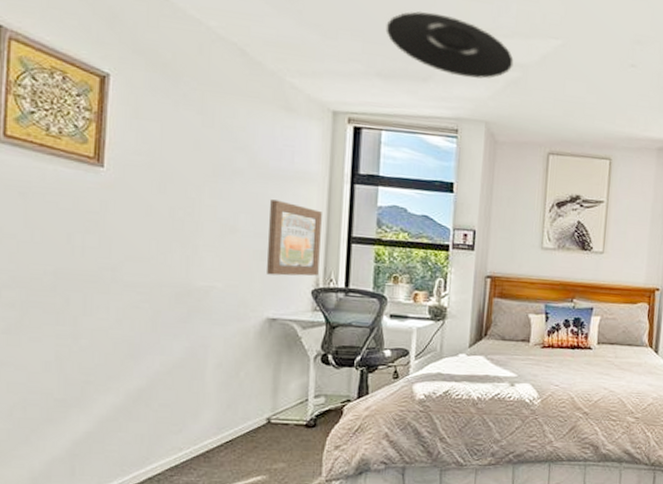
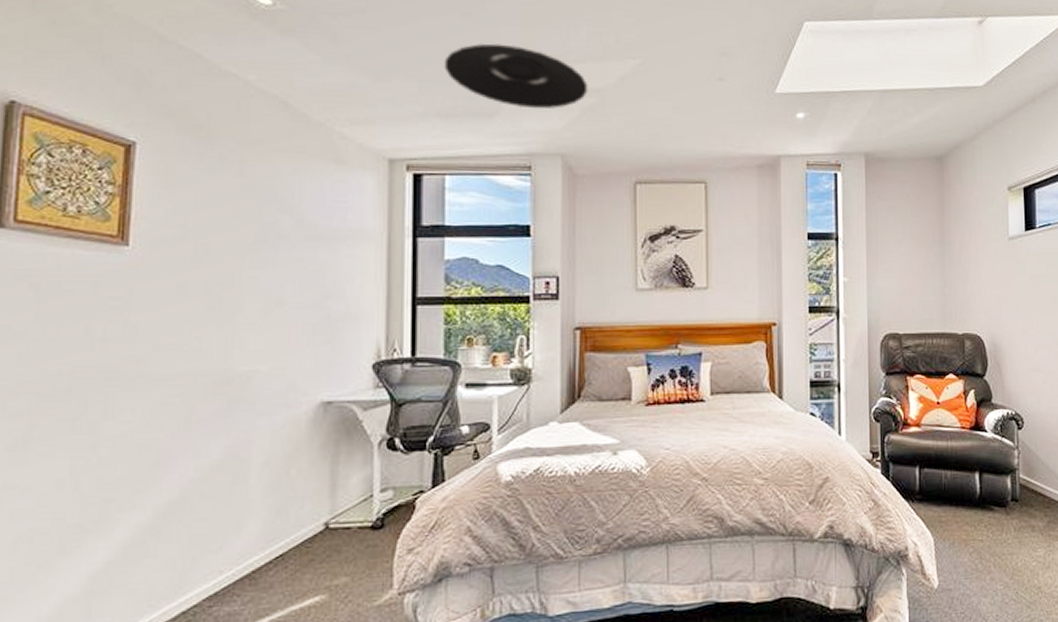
wall art: present [267,199,322,276] -> none [320,264,381,351]

